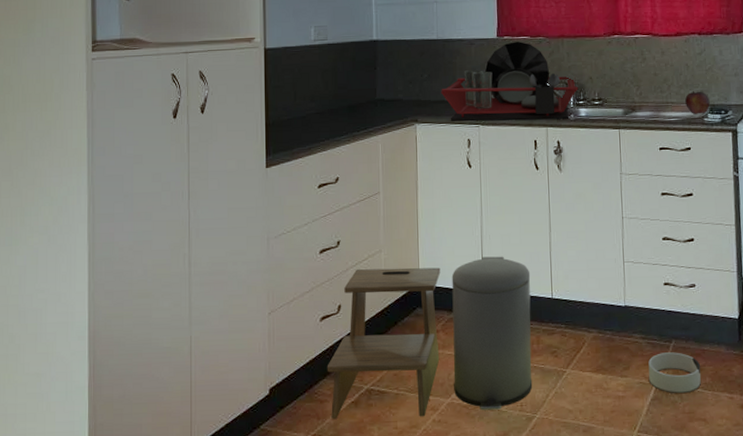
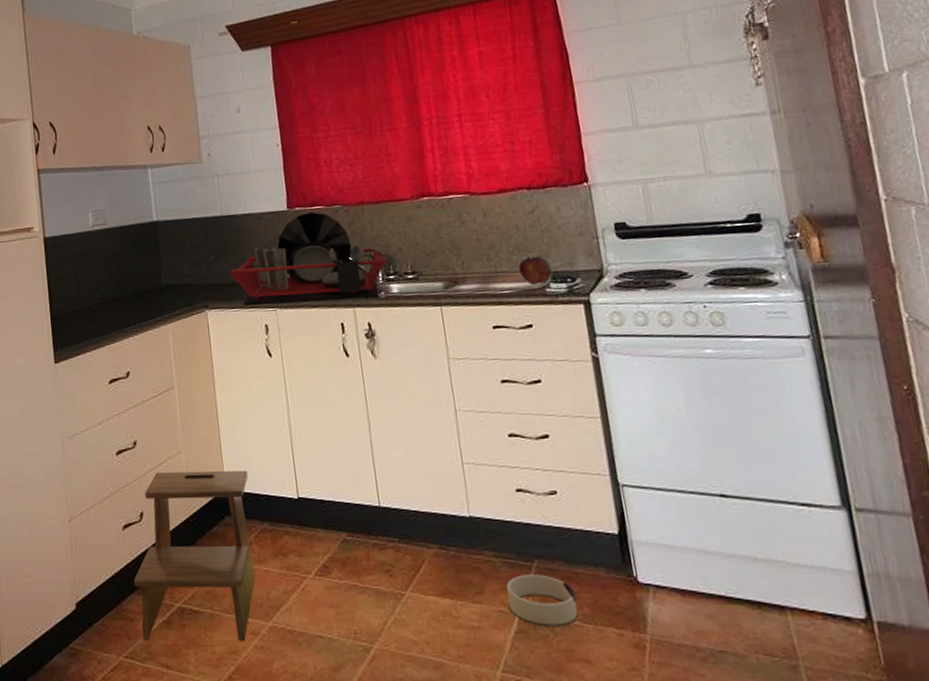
pedal bin: present [451,256,533,411] -> none [261,457,366,637]

